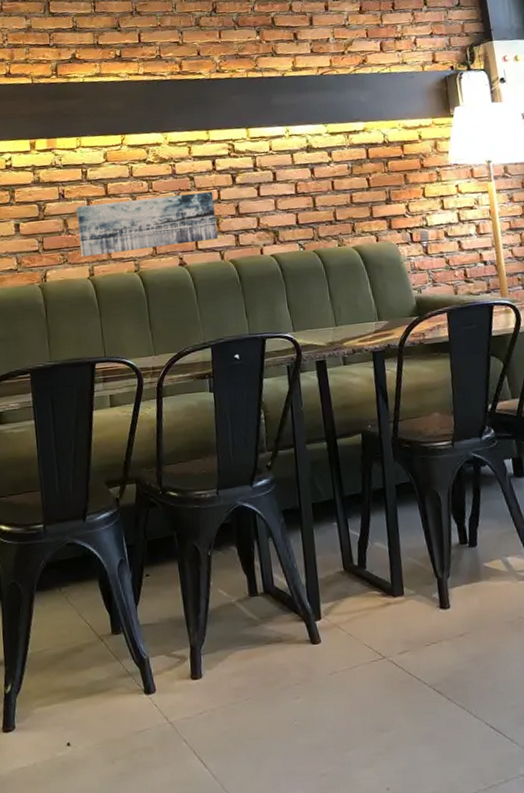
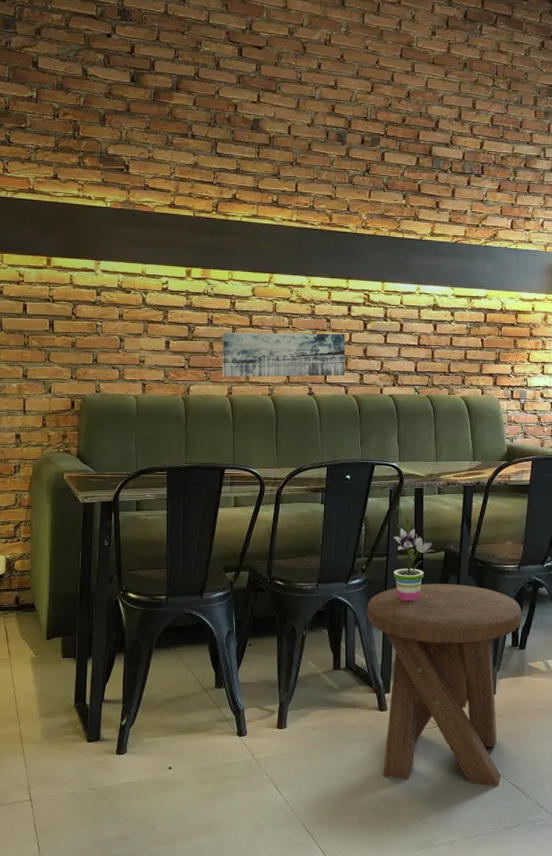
music stool: none [279,472,474,733] -> present [366,584,522,787]
potted plant: none [298,384,351,501] -> present [393,506,436,601]

